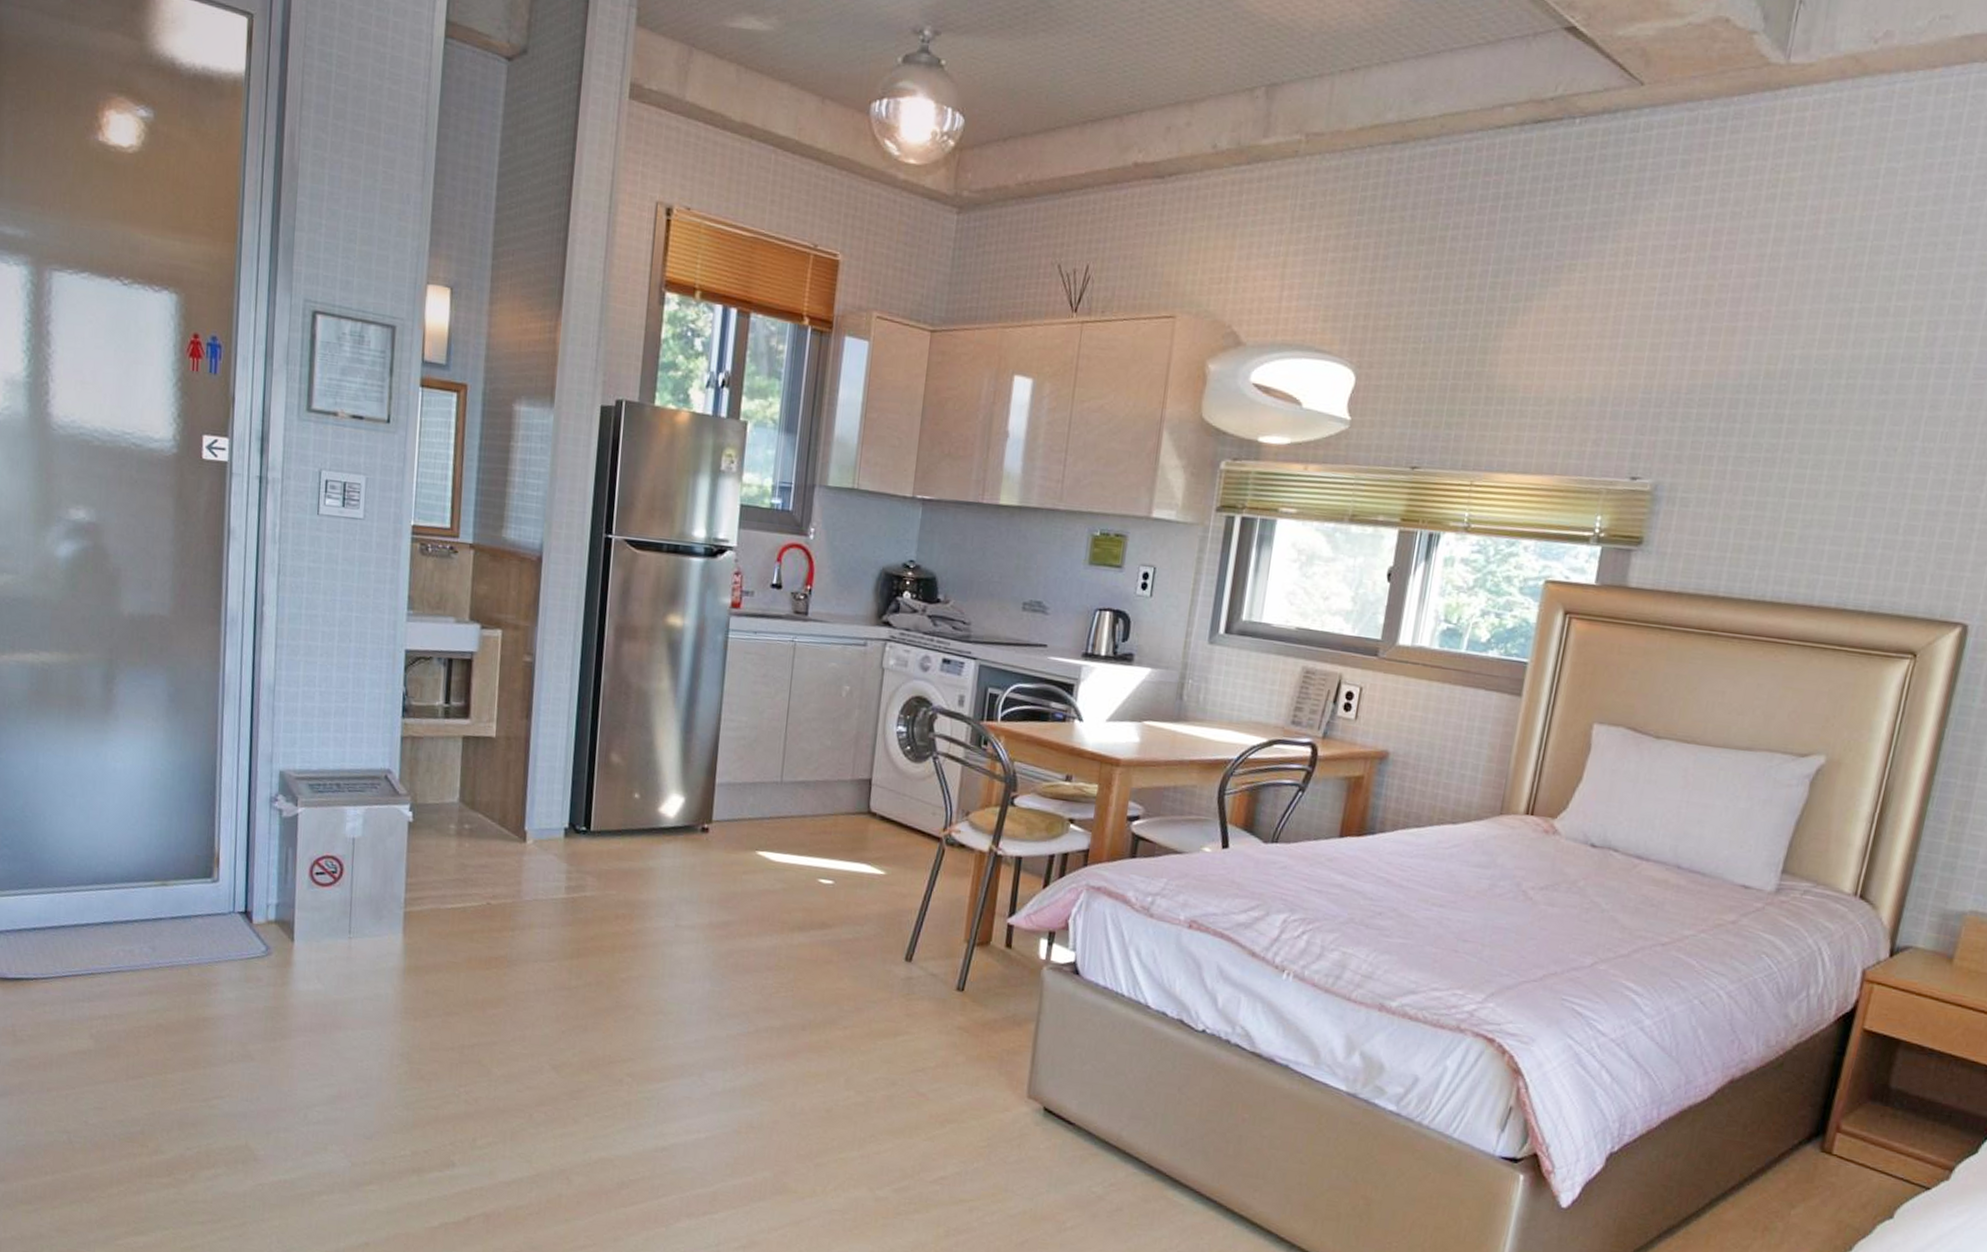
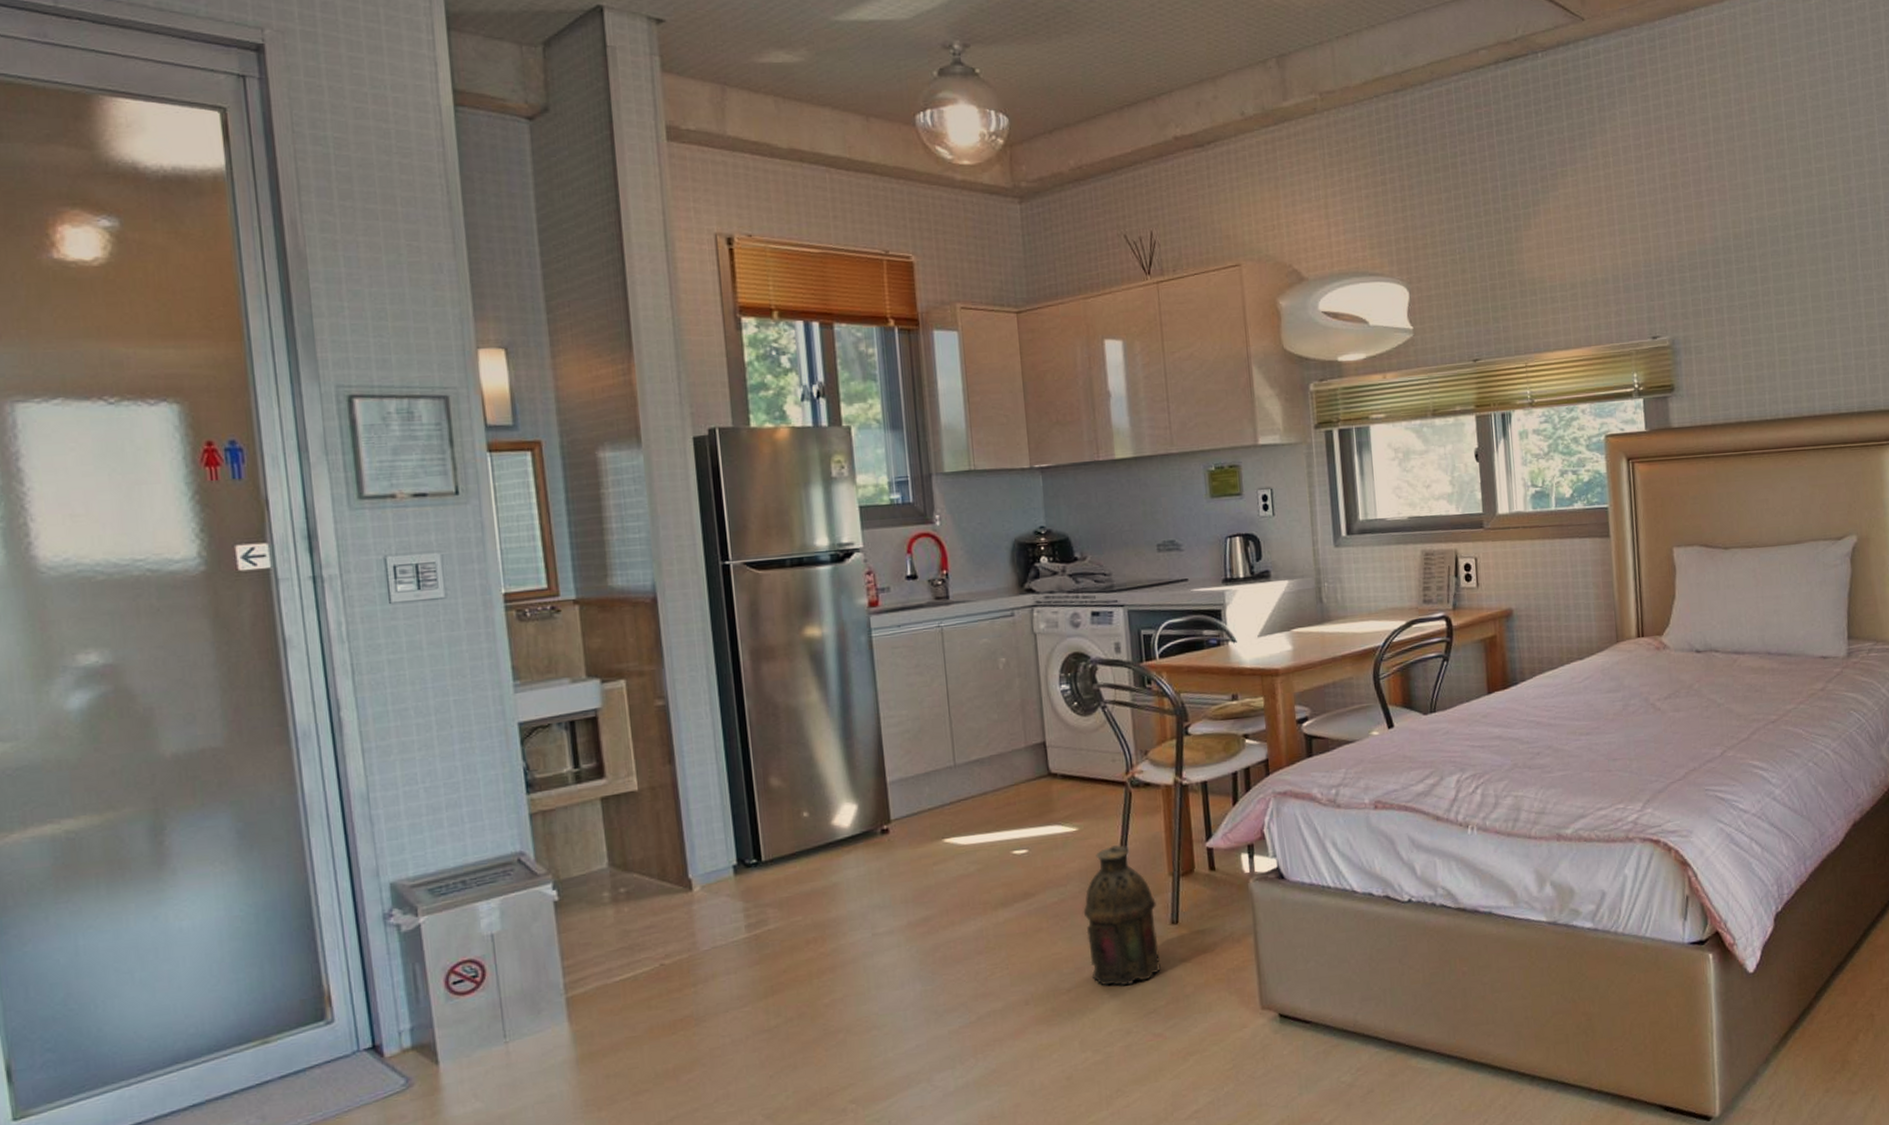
lantern: none [869,898,947,1039] -> present [1083,845,1161,986]

